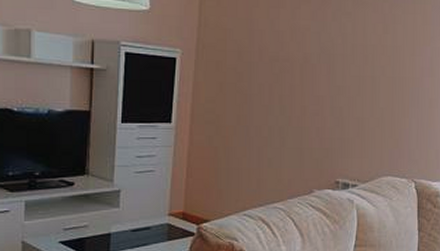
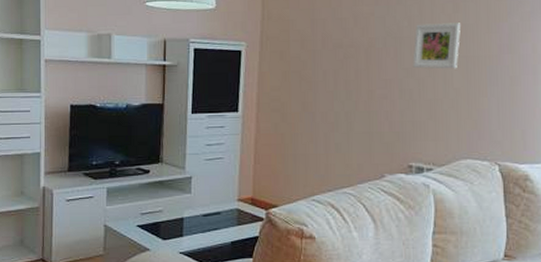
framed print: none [344,42,390,89] -> present [413,23,461,69]

